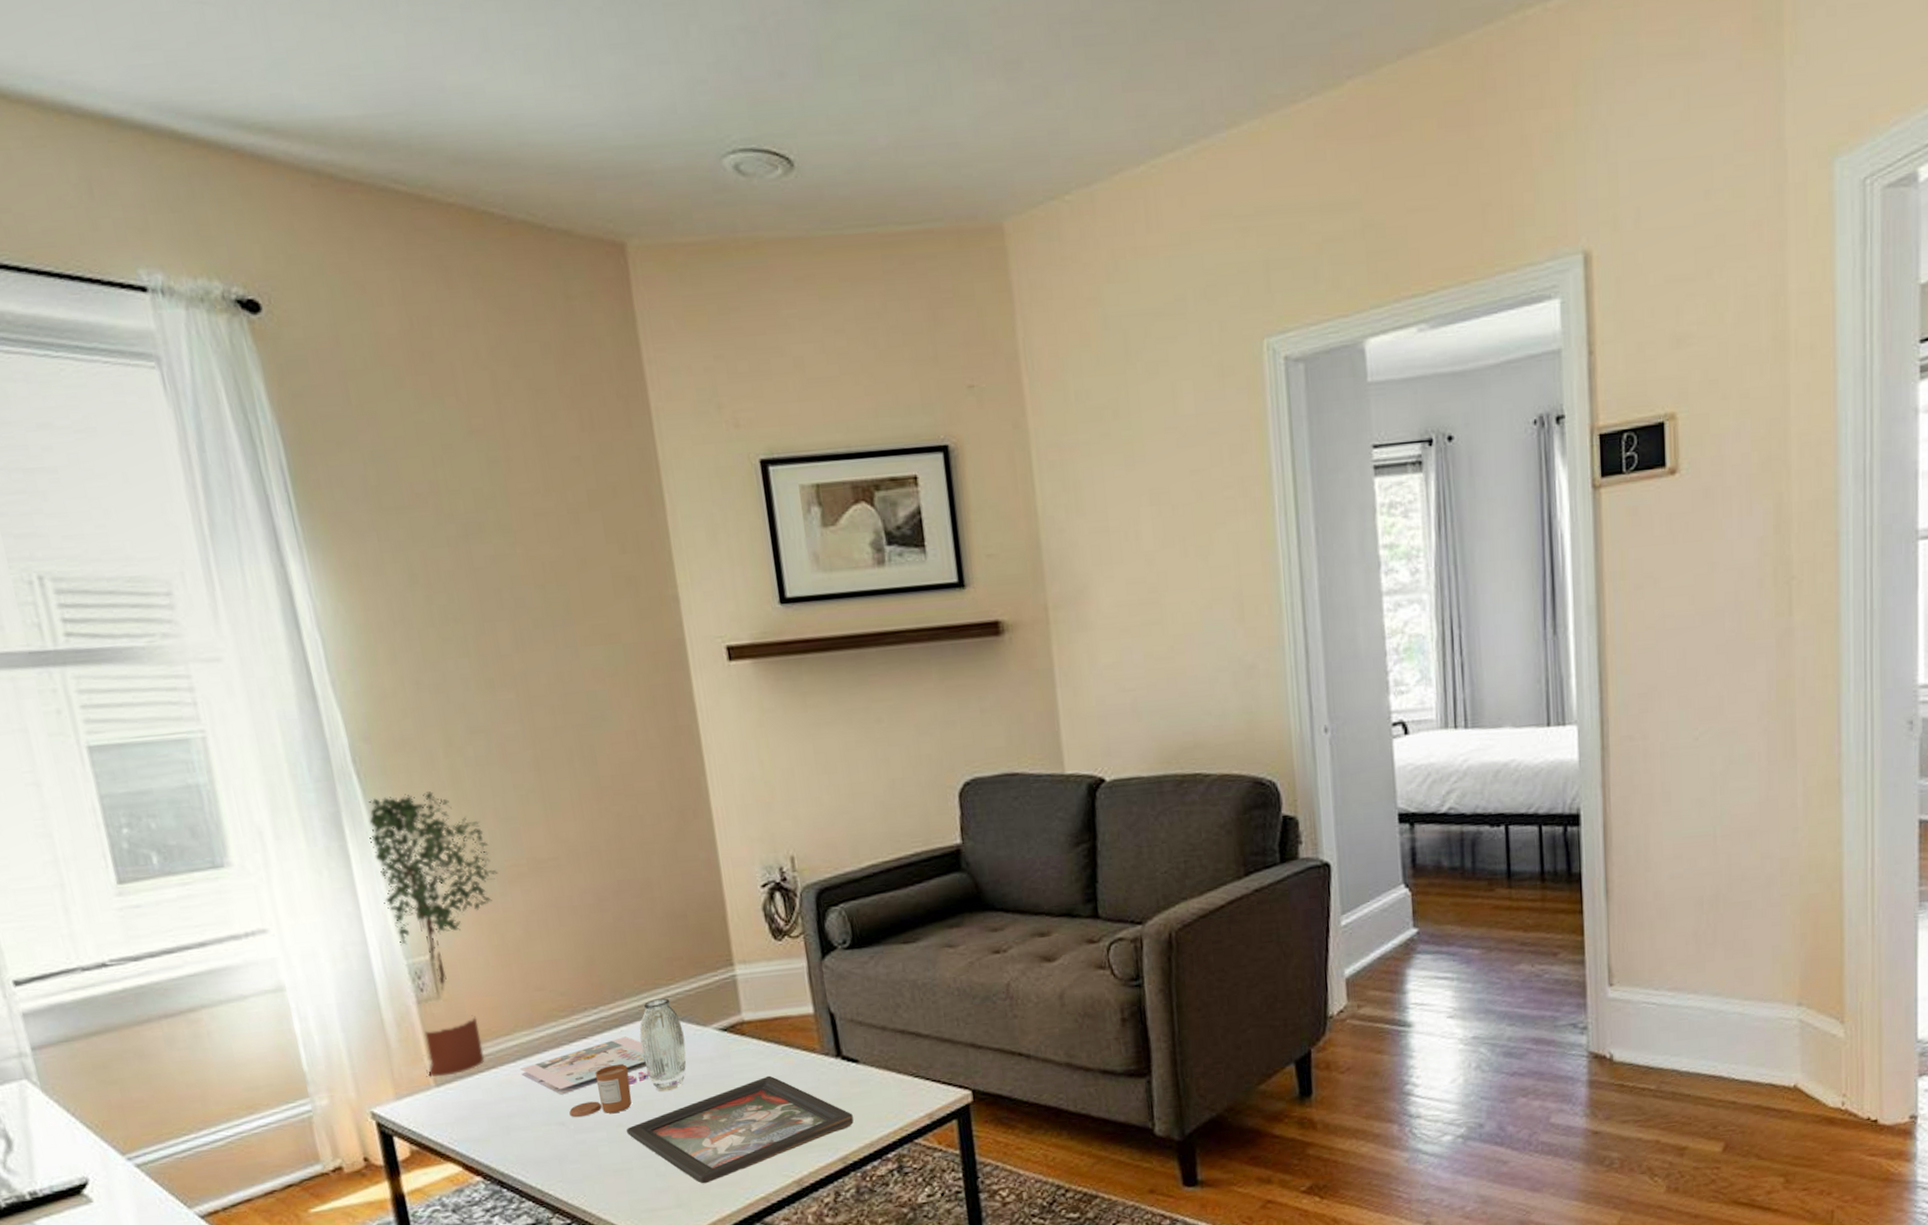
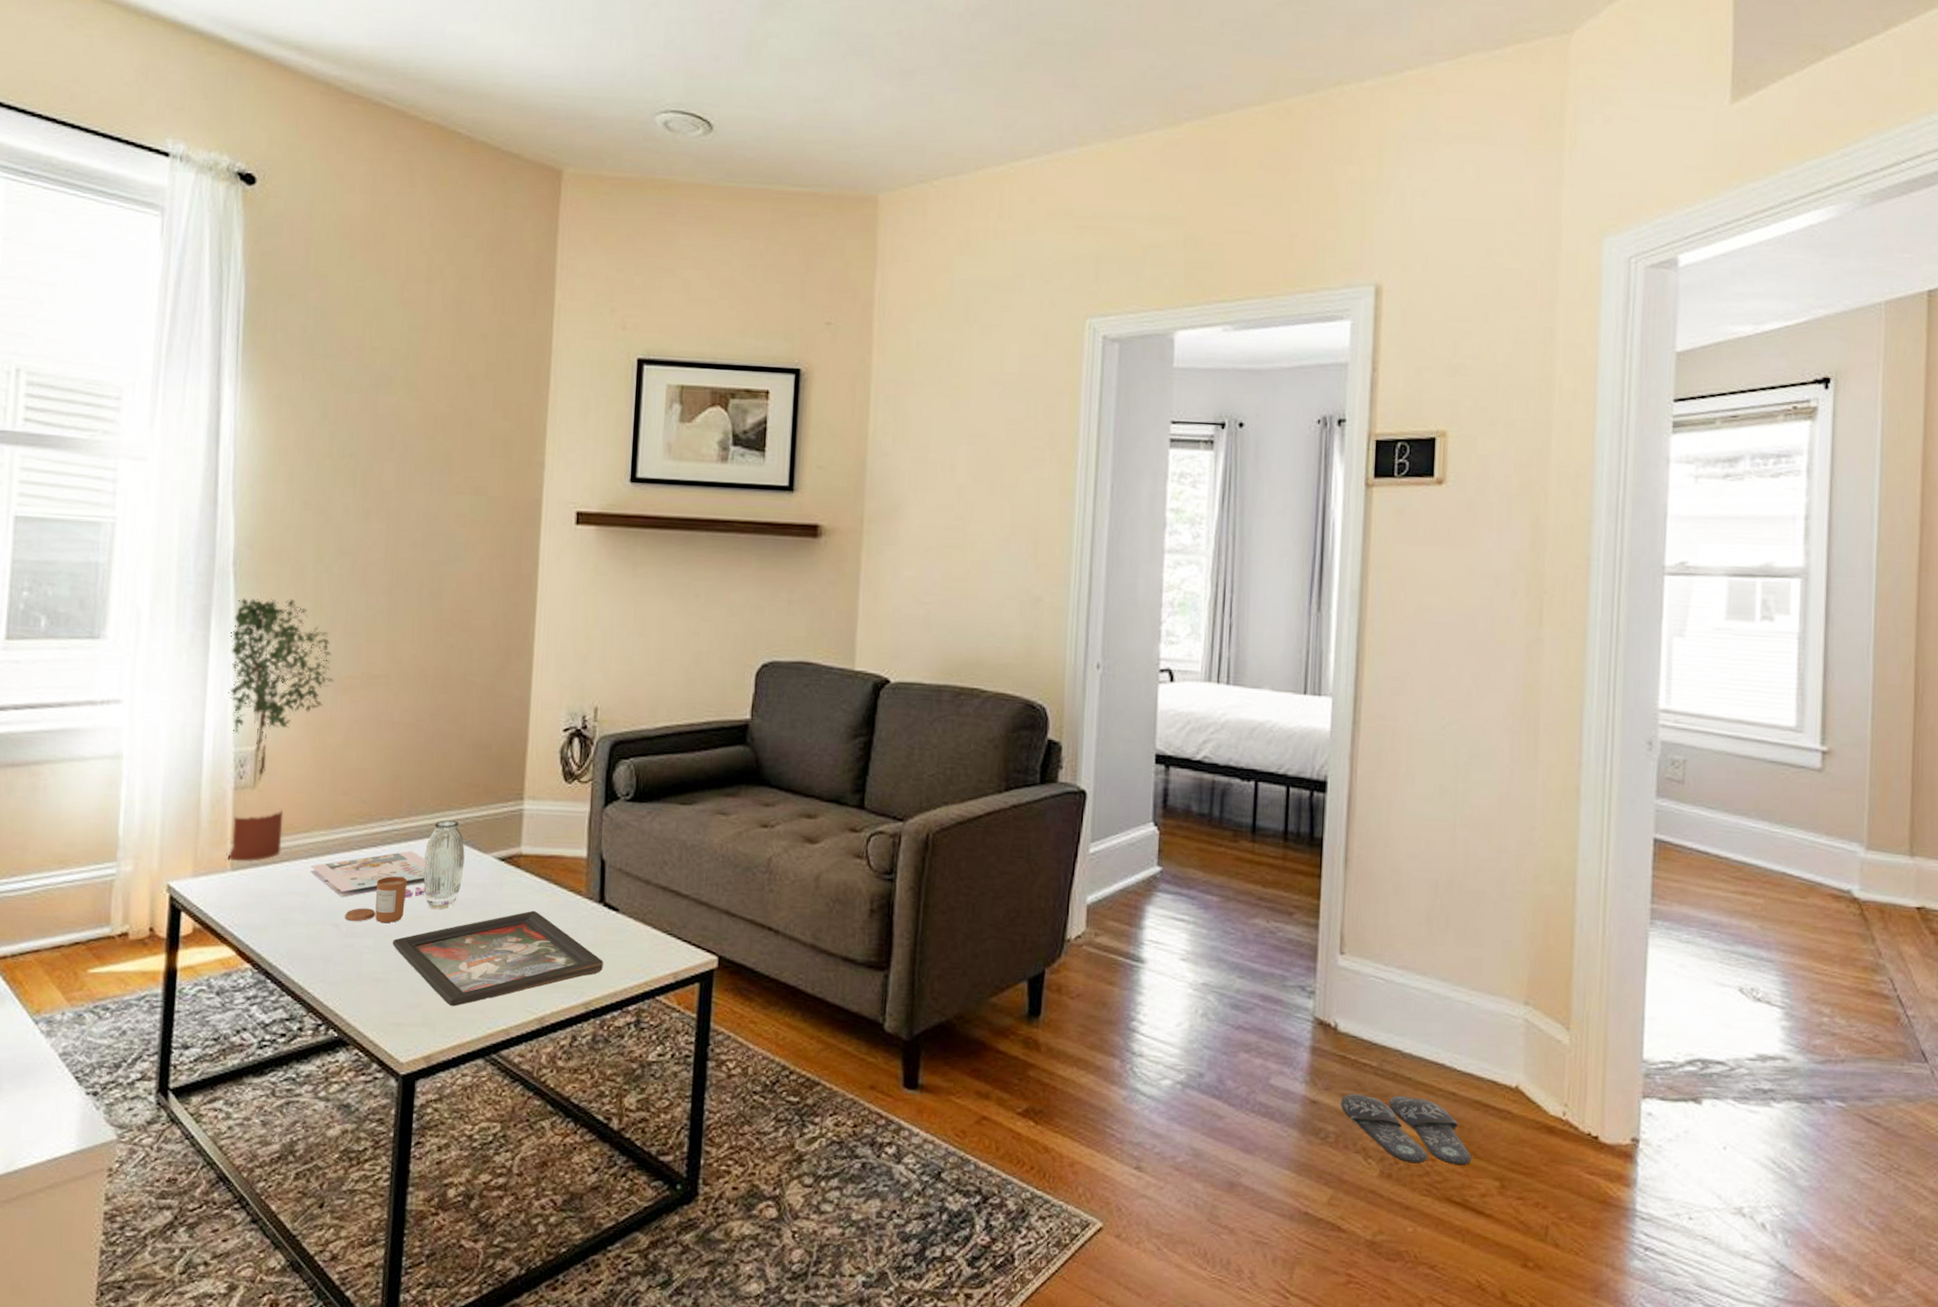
slippers: none [1623,1112,1756,1174] -> present [1341,1093,1472,1165]

